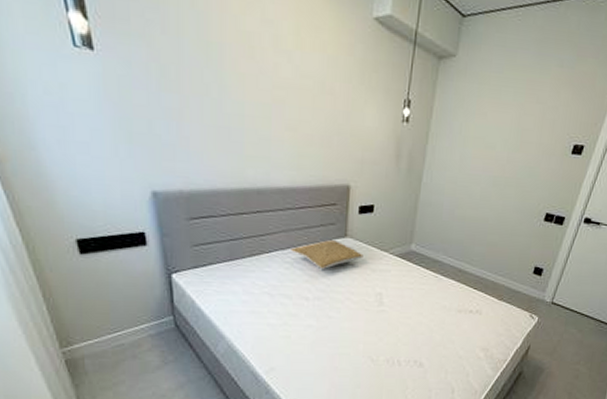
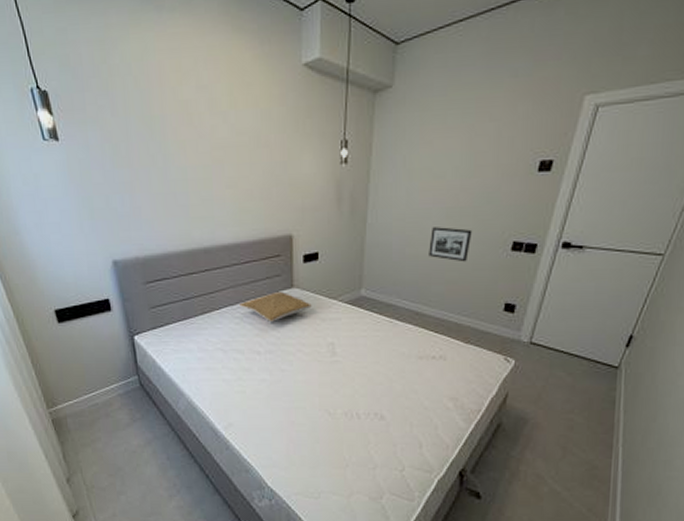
picture frame: none [475,193,514,228] -> present [429,227,473,262]

